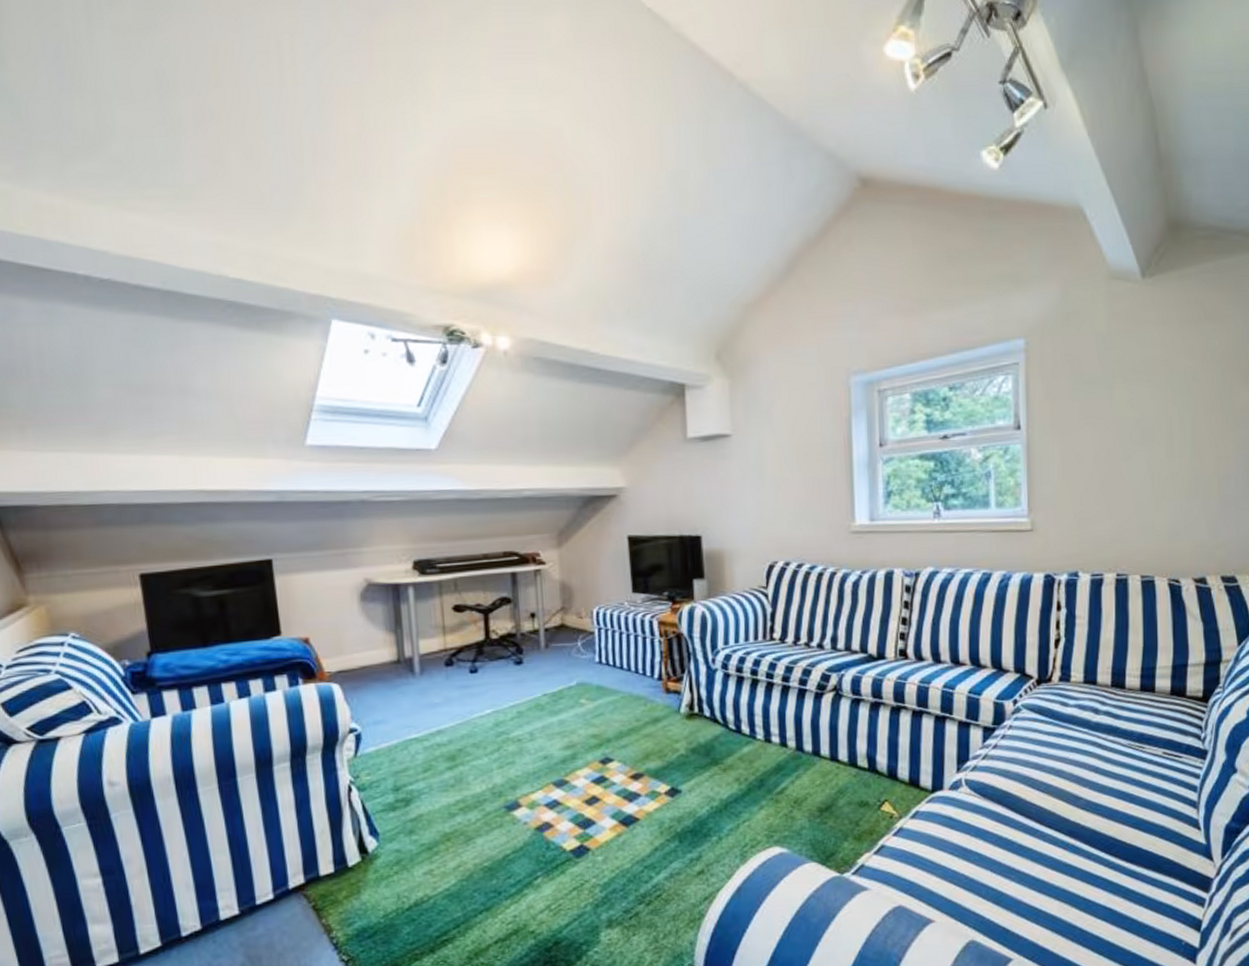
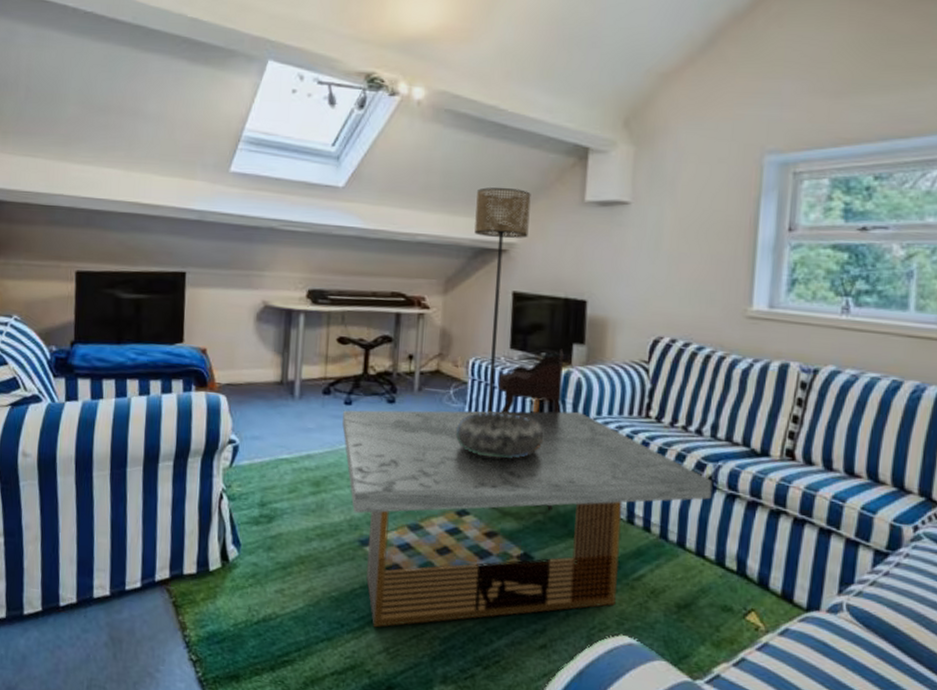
coffee table: none [468,644,839,888] -> present [342,410,713,628]
floor lamp: none [579,432,636,659] -> present [474,187,531,413]
decorative bowl: none [588,656,677,703] -> present [455,412,544,459]
side table: none [625,586,693,744] -> present [498,349,564,511]

